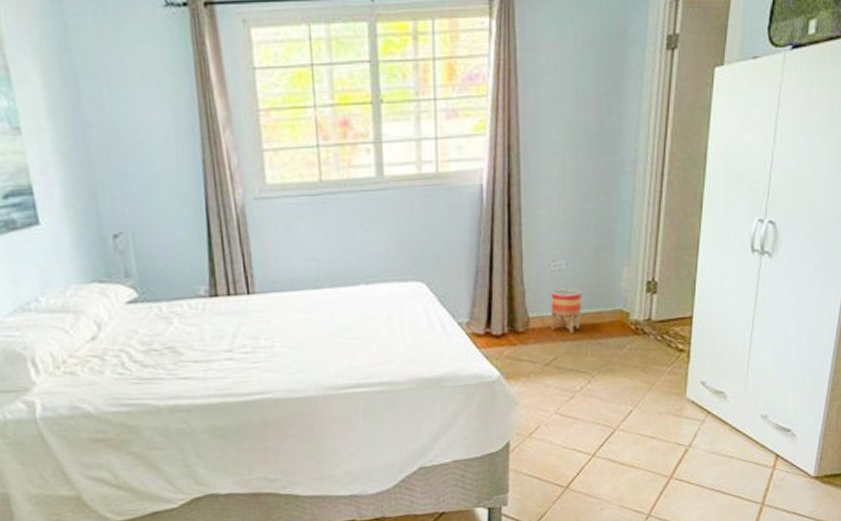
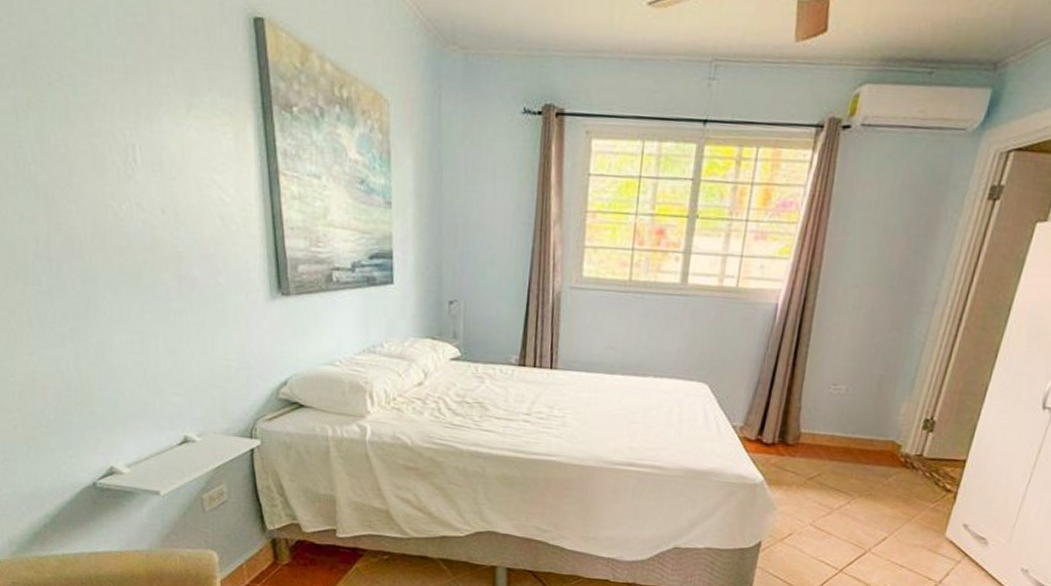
planter: present [550,288,583,334] -> none [819,411,858,455]

